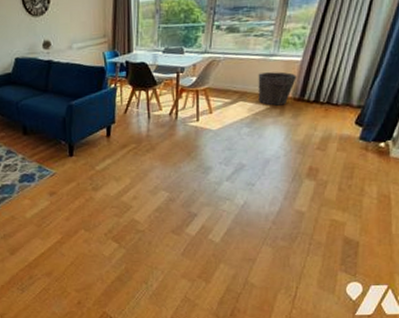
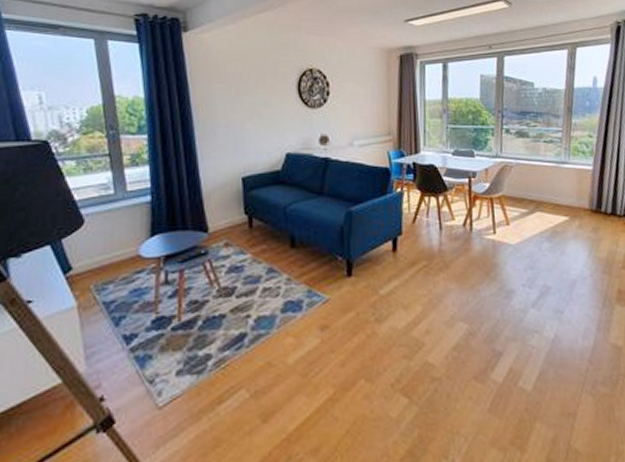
waste bin: present [258,71,296,106] -> none [552,180,591,218]

